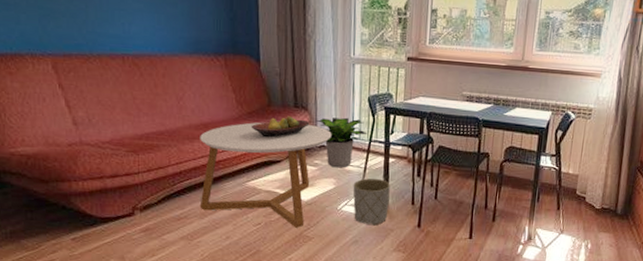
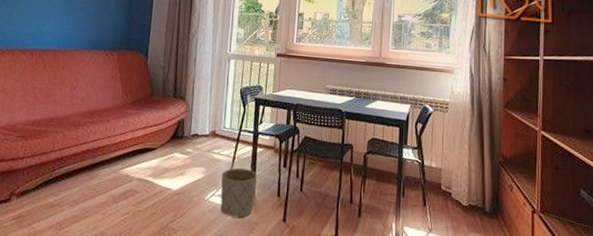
coffee table: present [199,122,332,228] -> none [73,111,205,219]
fruit bowl: present [251,116,310,138] -> none [132,105,186,126]
potted plant: present [315,117,367,168] -> none [191,107,238,157]

